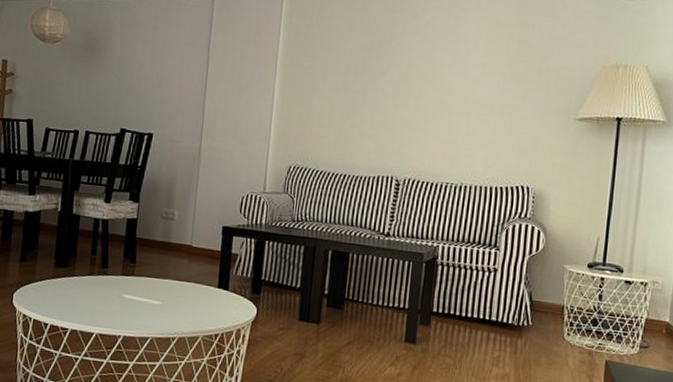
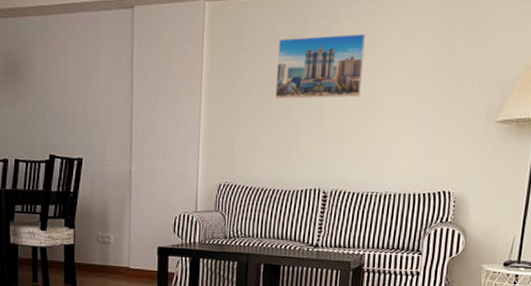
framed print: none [349,28,441,88] -> present [275,33,365,100]

